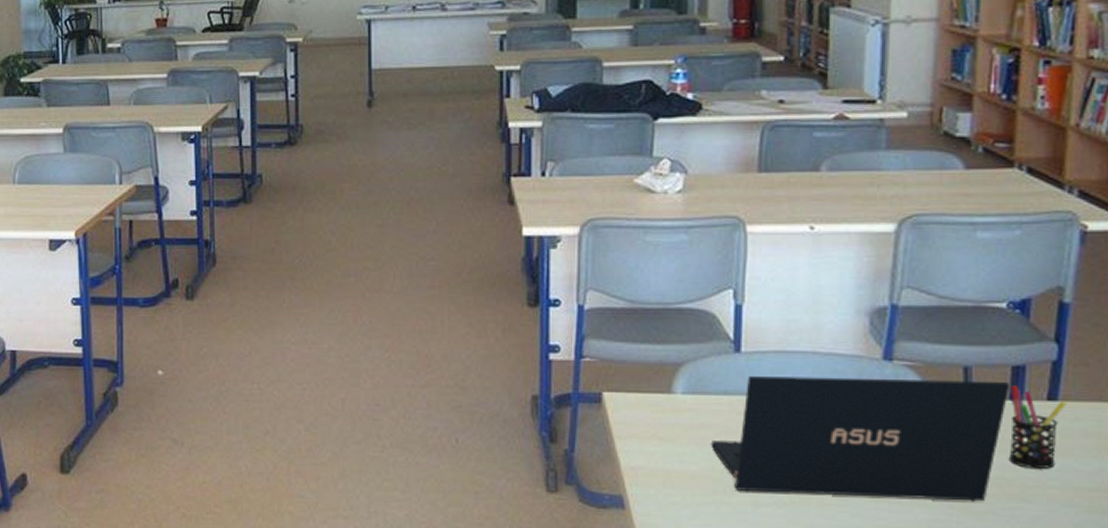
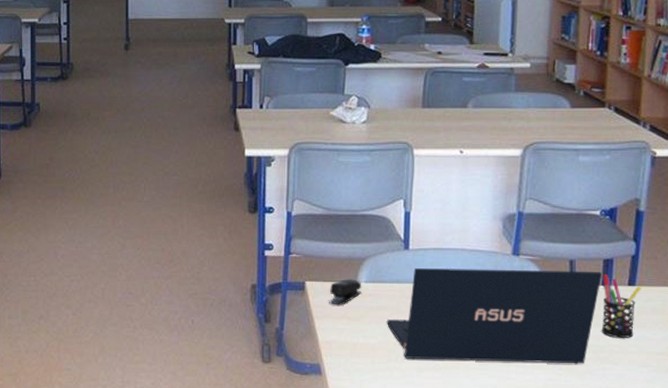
stapler: none [634,388,678,422] -> present [329,278,362,305]

